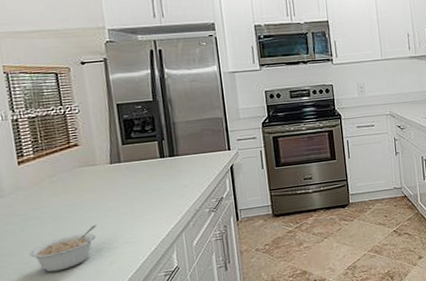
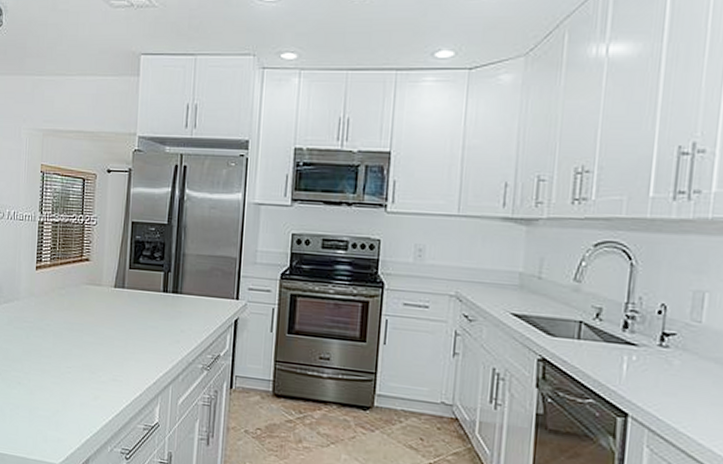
legume: present [29,225,97,272] -> none [29,351,90,391]

